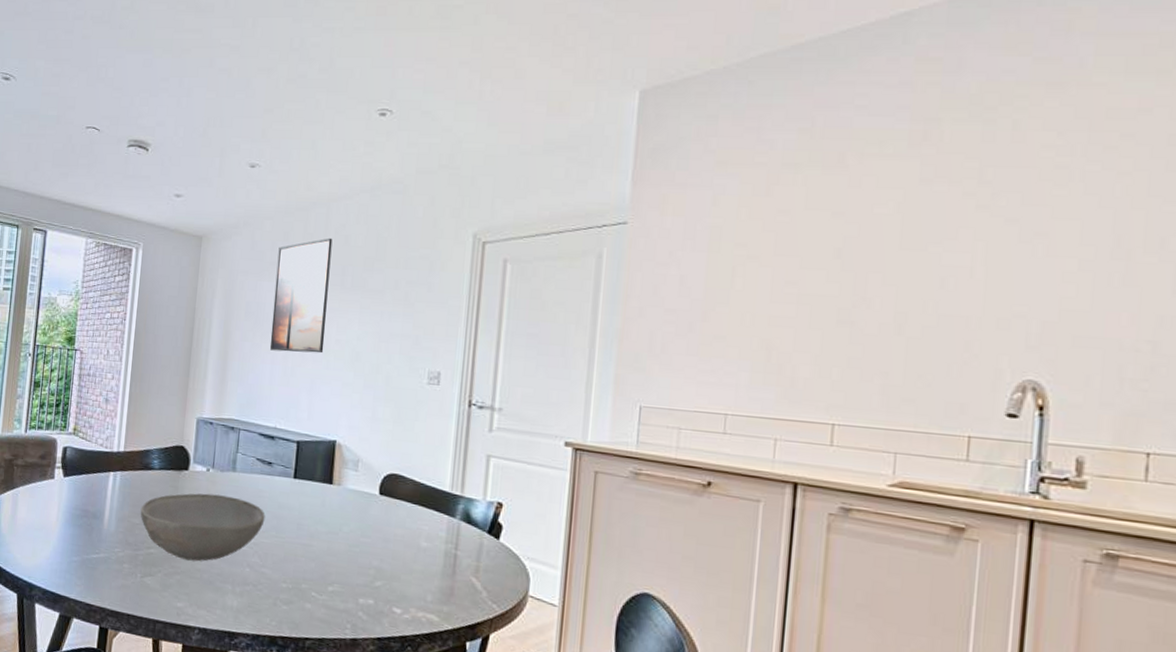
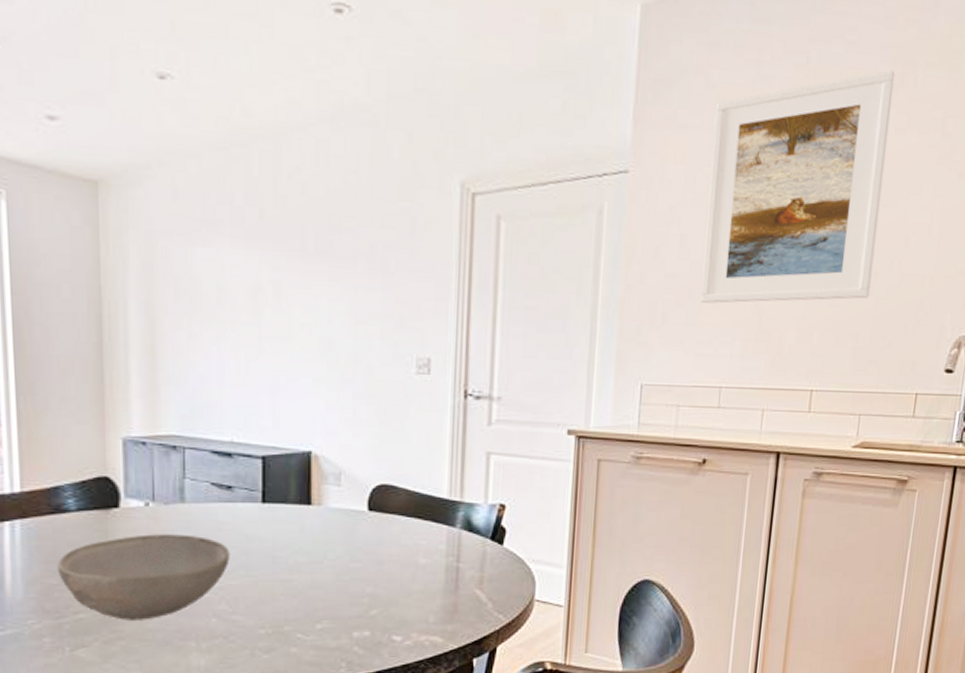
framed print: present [269,238,333,354] -> none [212,185,286,342]
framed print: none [702,128,916,338] -> present [700,70,895,303]

